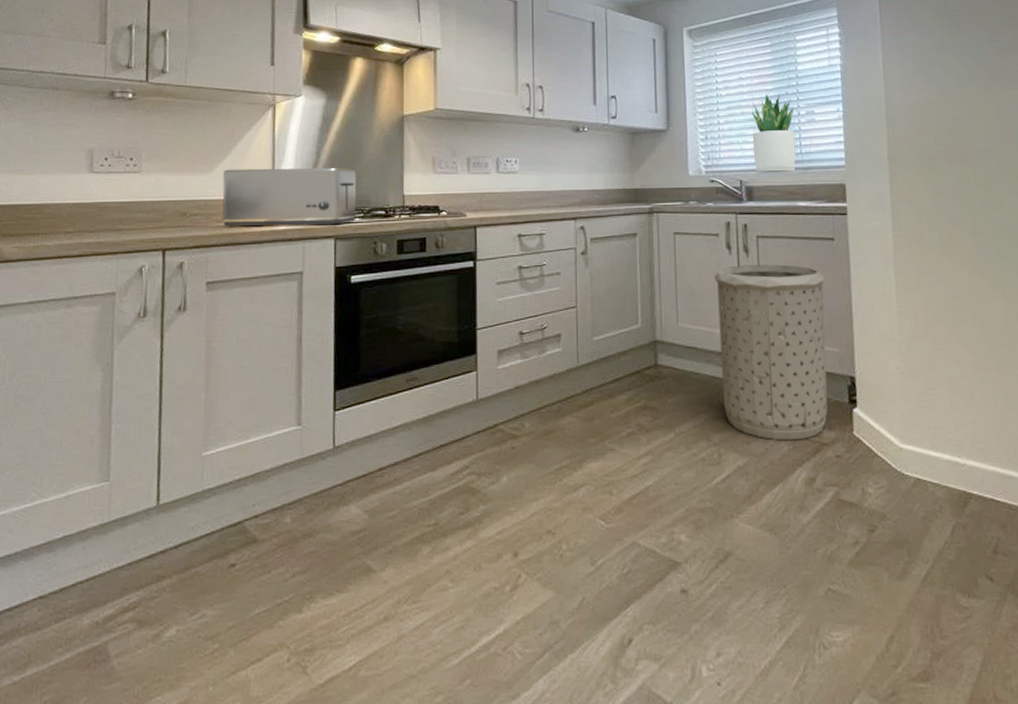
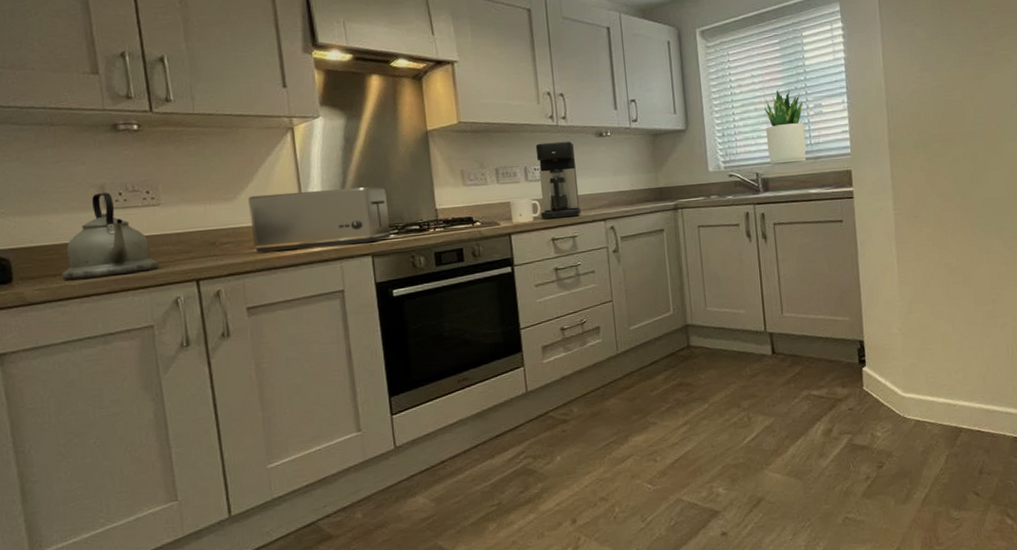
kettle: none [40,157,132,240] -> present [62,192,160,280]
mug: none [478,191,510,216] -> present [509,199,541,224]
coffee maker: none [508,134,550,214] -> present [535,141,581,220]
laundry basket: present [714,264,828,441] -> none [737,247,841,401]

